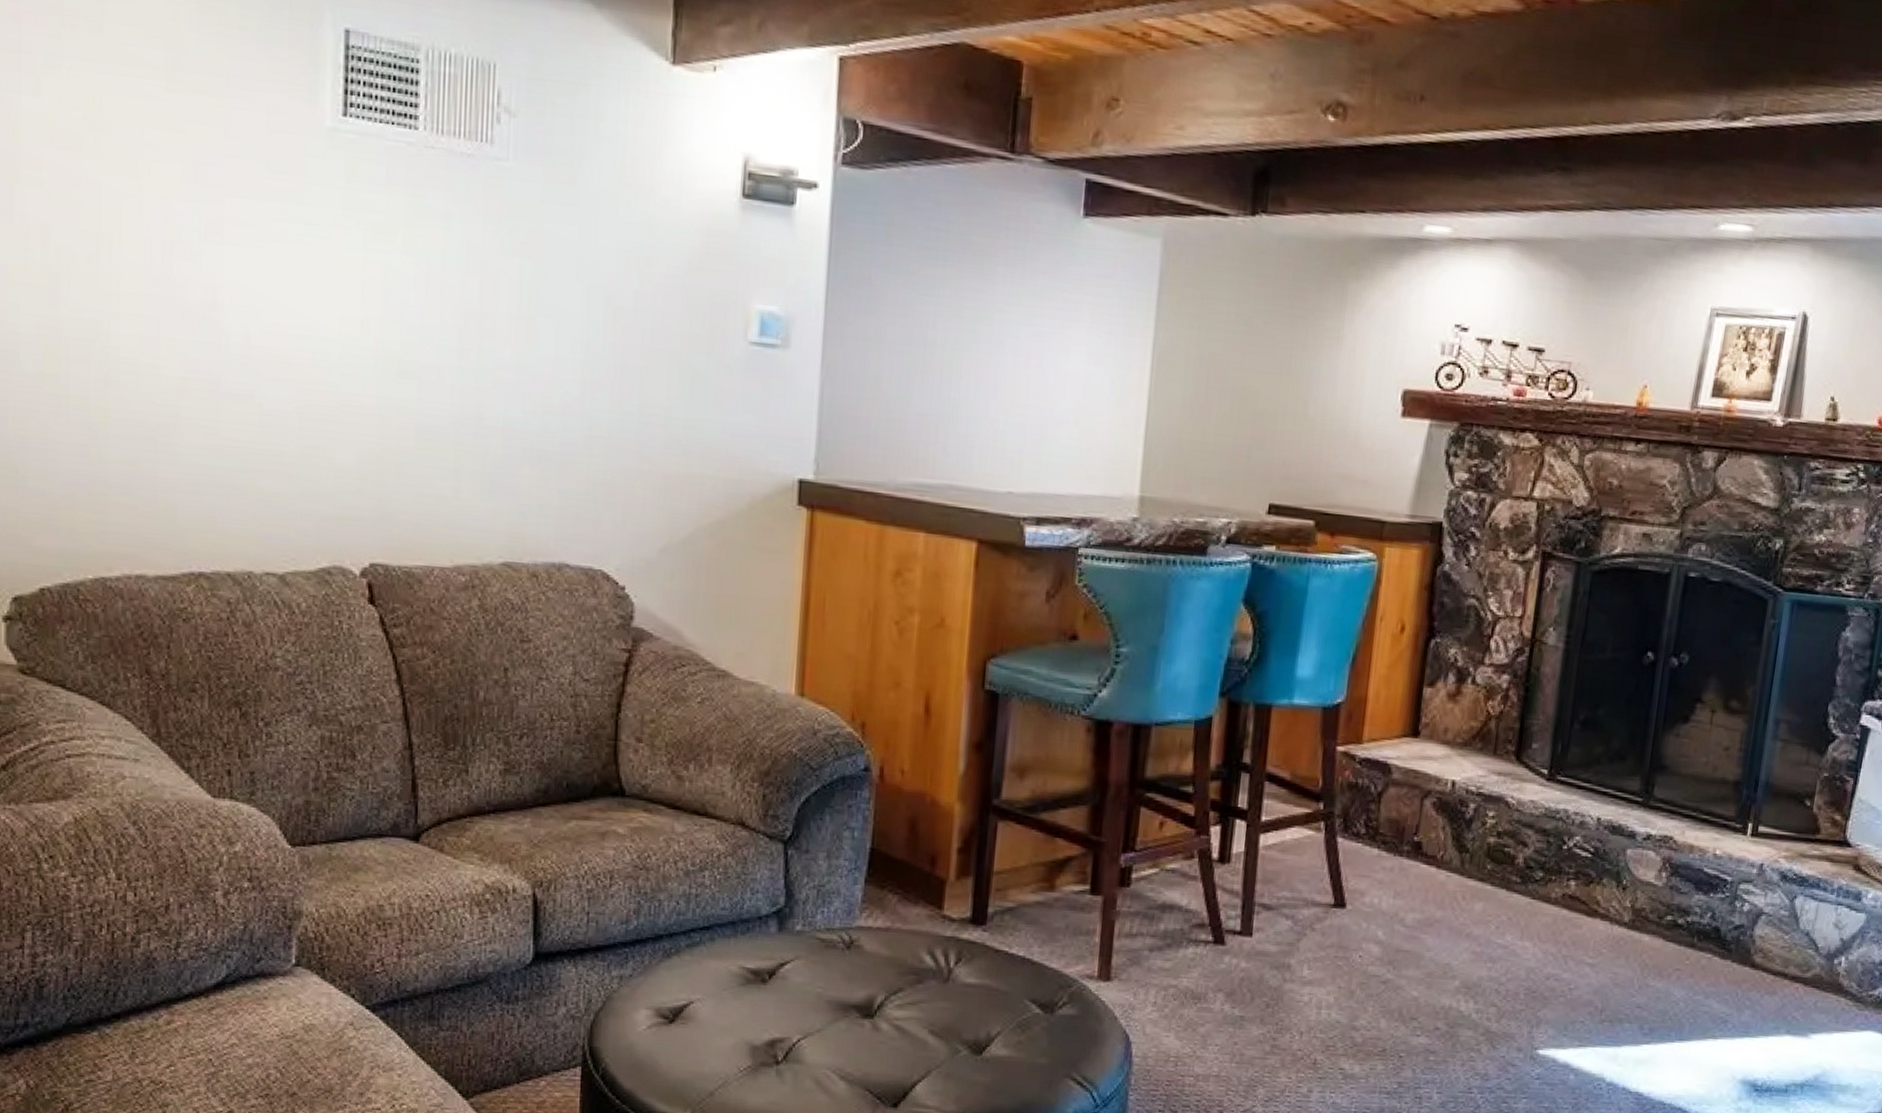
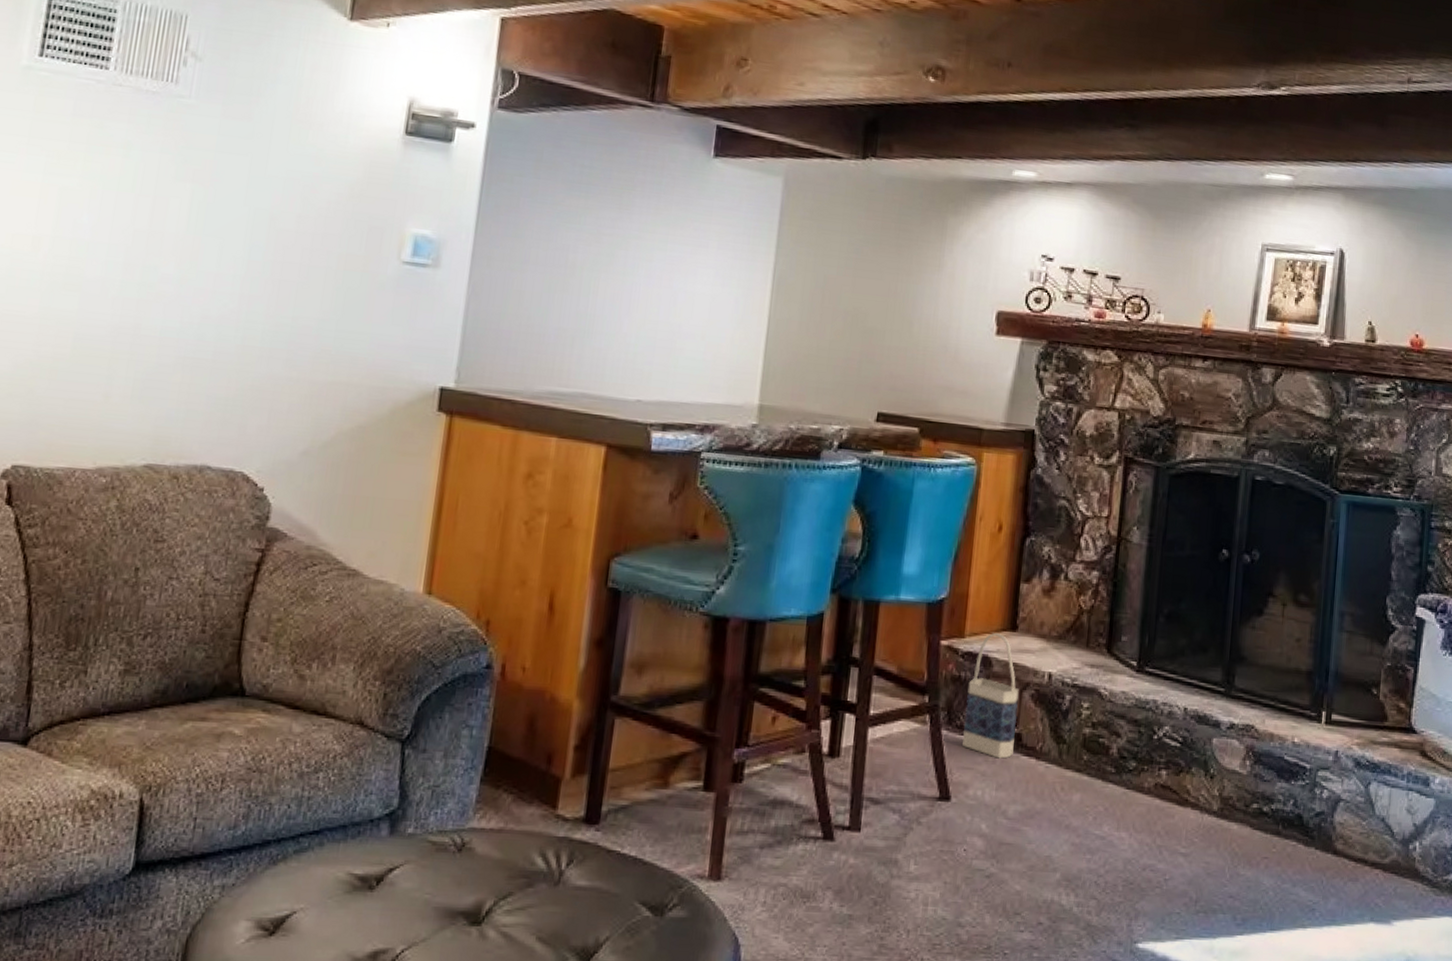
bag: none [1359,739,1420,867] -> present [962,633,1019,759]

